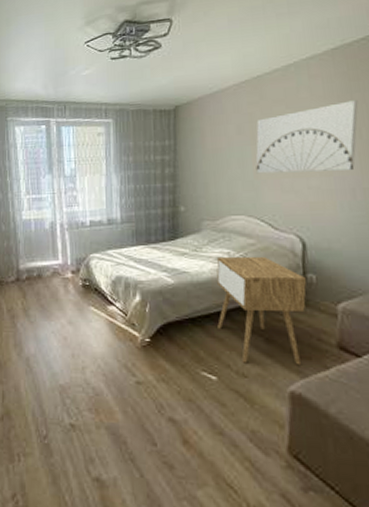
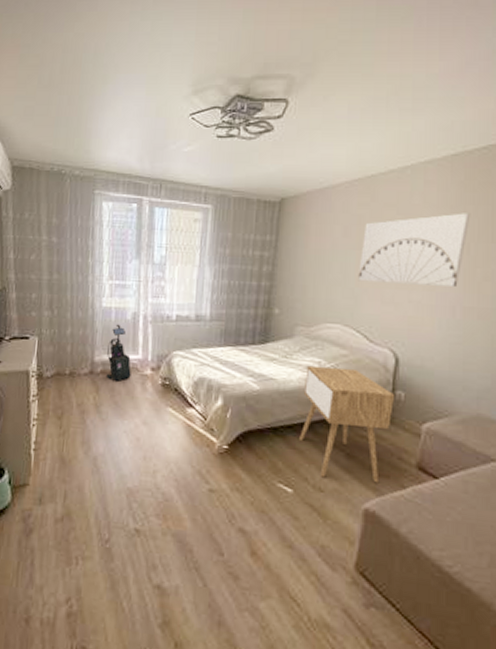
vacuum cleaner: none [31,233,54,286] -> present [107,324,131,381]

